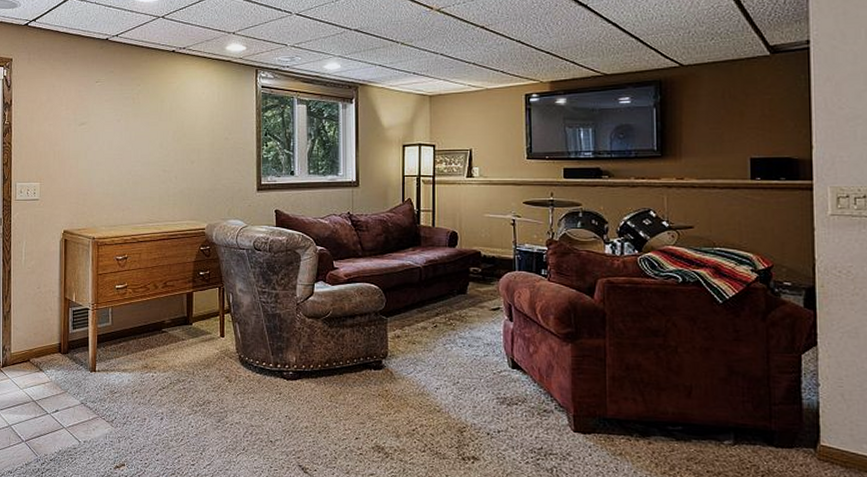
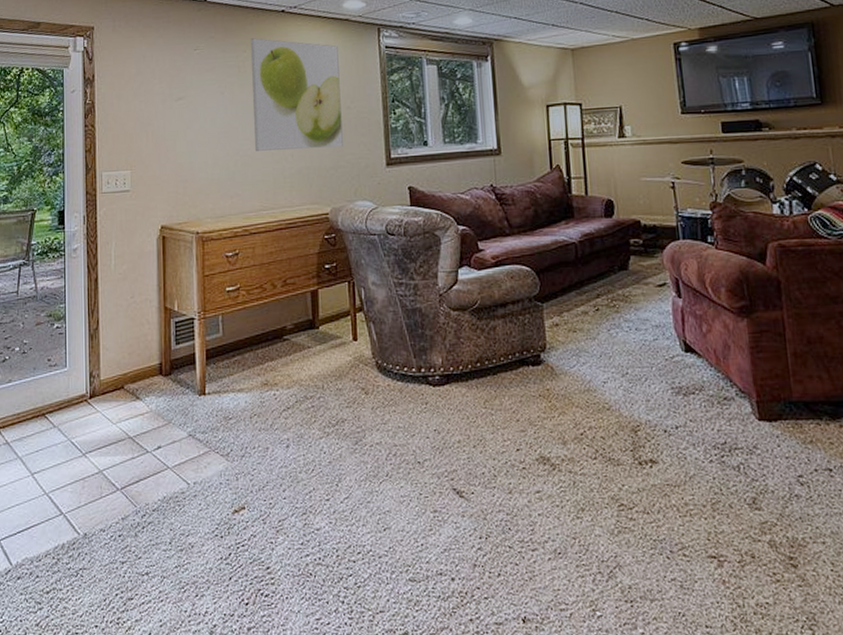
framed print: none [144,74,220,173] -> present [250,38,343,151]

